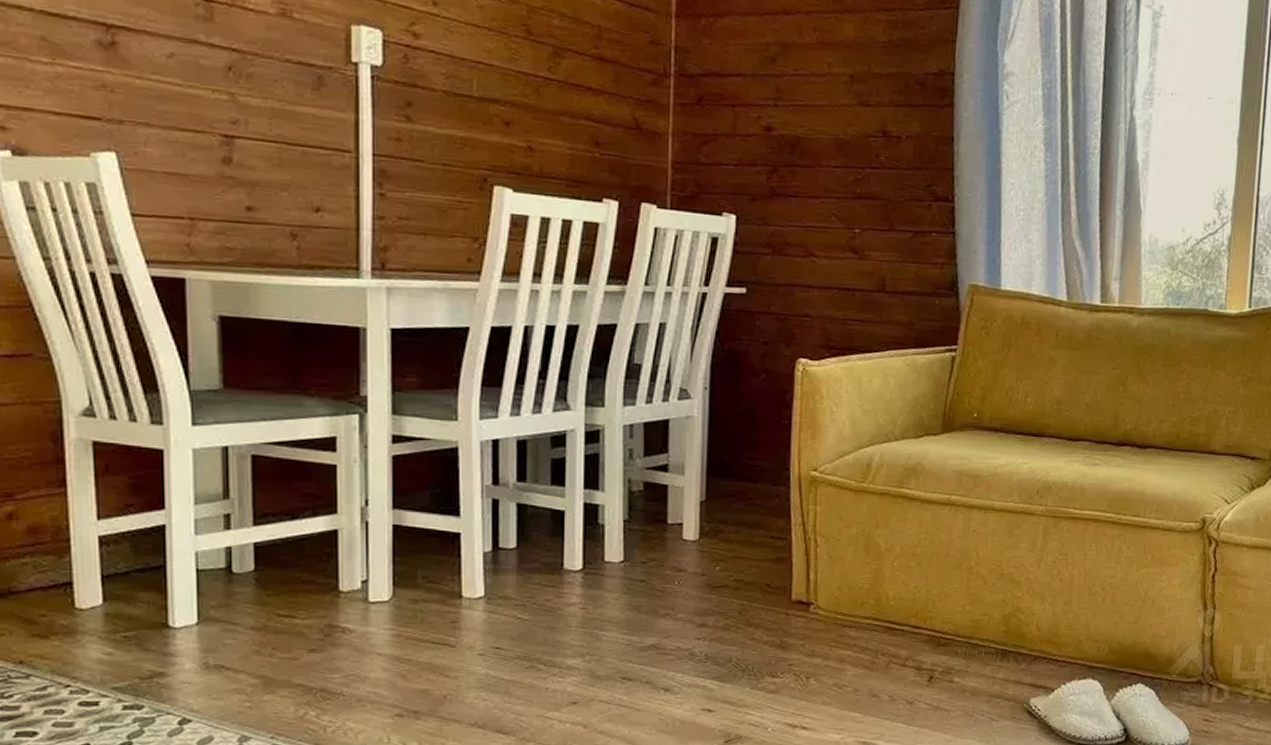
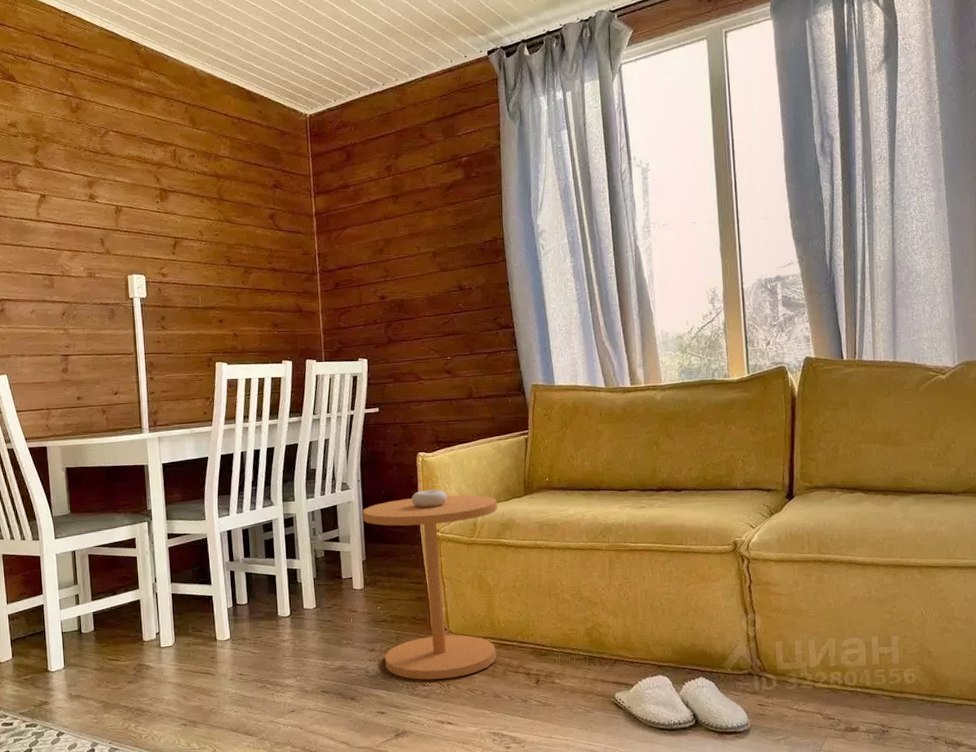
side table: none [707,412,903,669] -> present [362,490,498,680]

